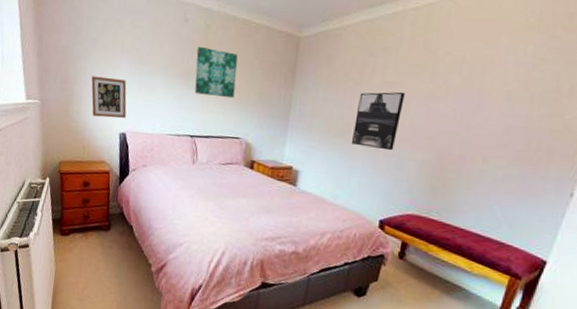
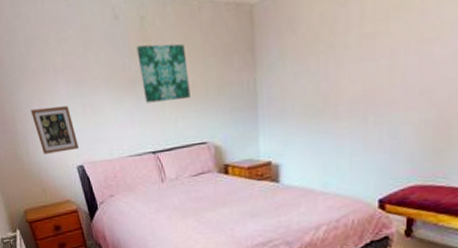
wall art: present [351,91,405,151] -> none [333,42,390,121]

